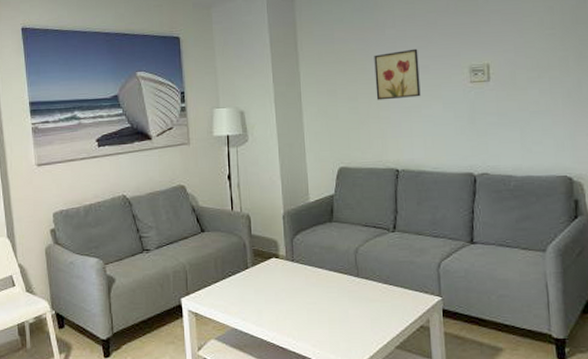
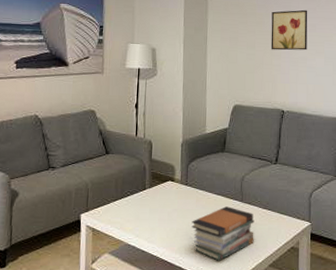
book stack: none [302,283,376,344] -> present [191,206,255,261]

